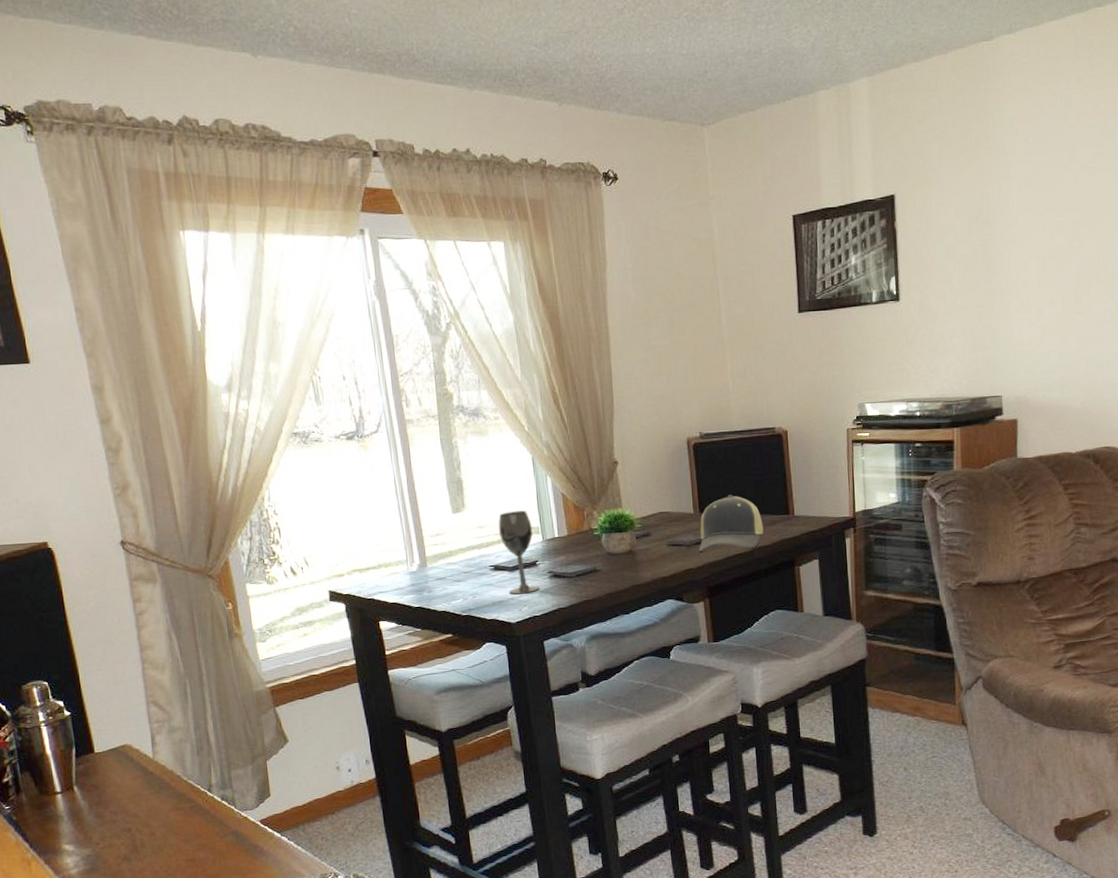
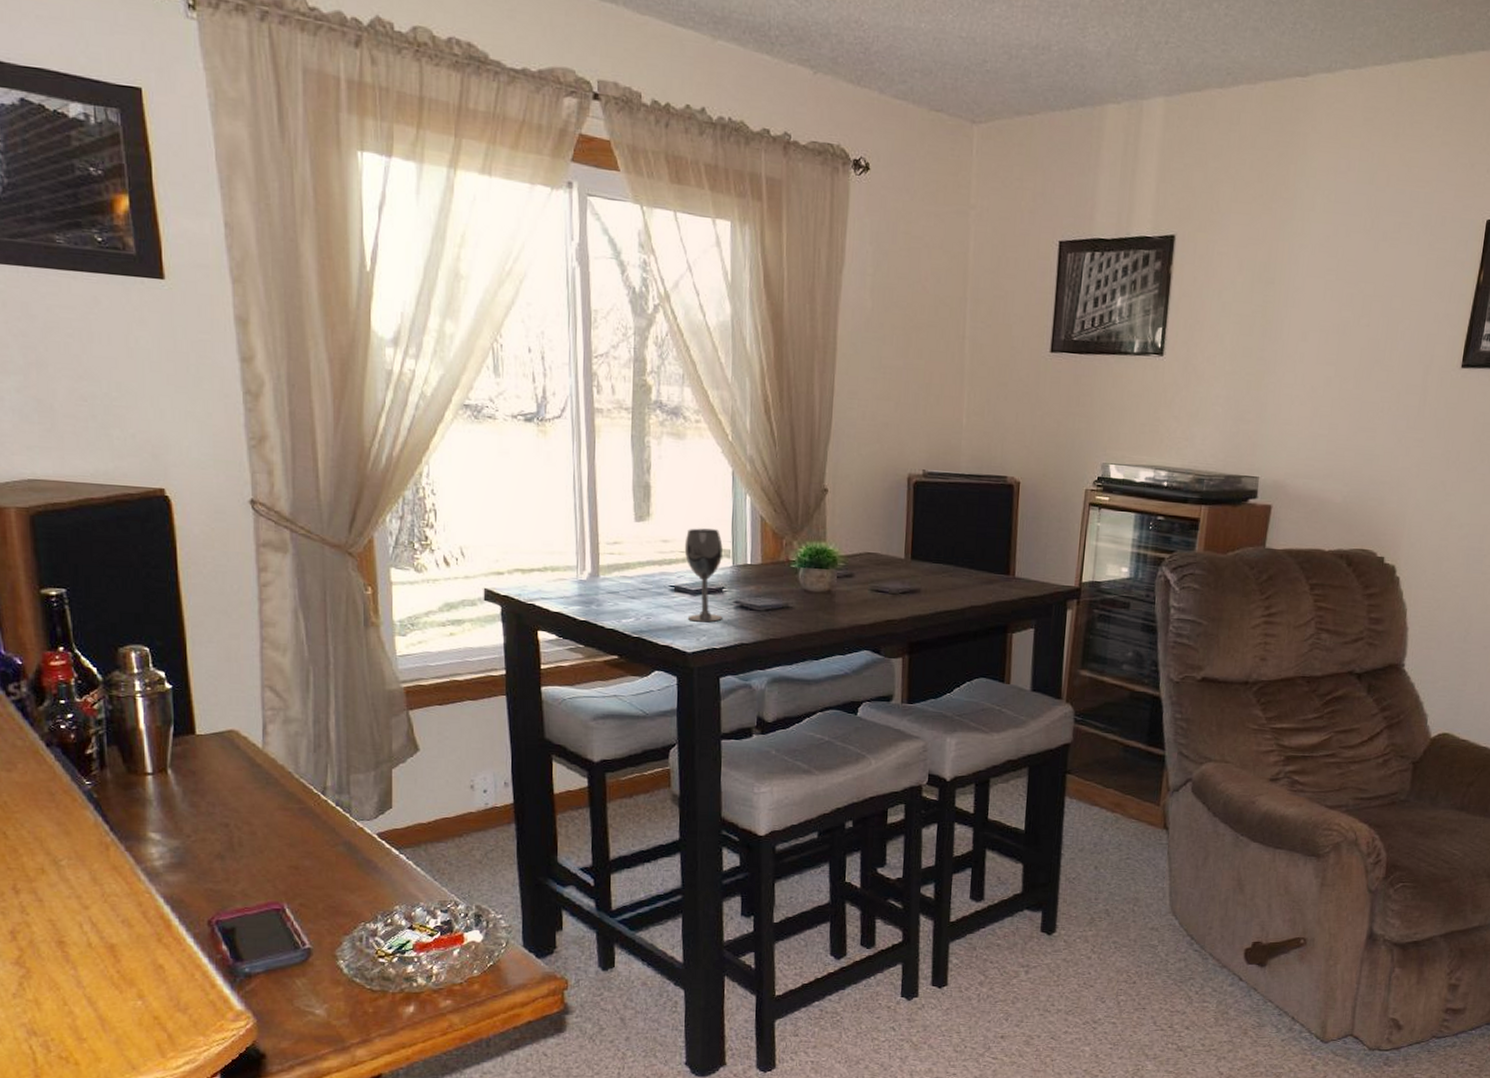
baseball cap: present [698,494,764,552] -> none [904,543,979,607]

